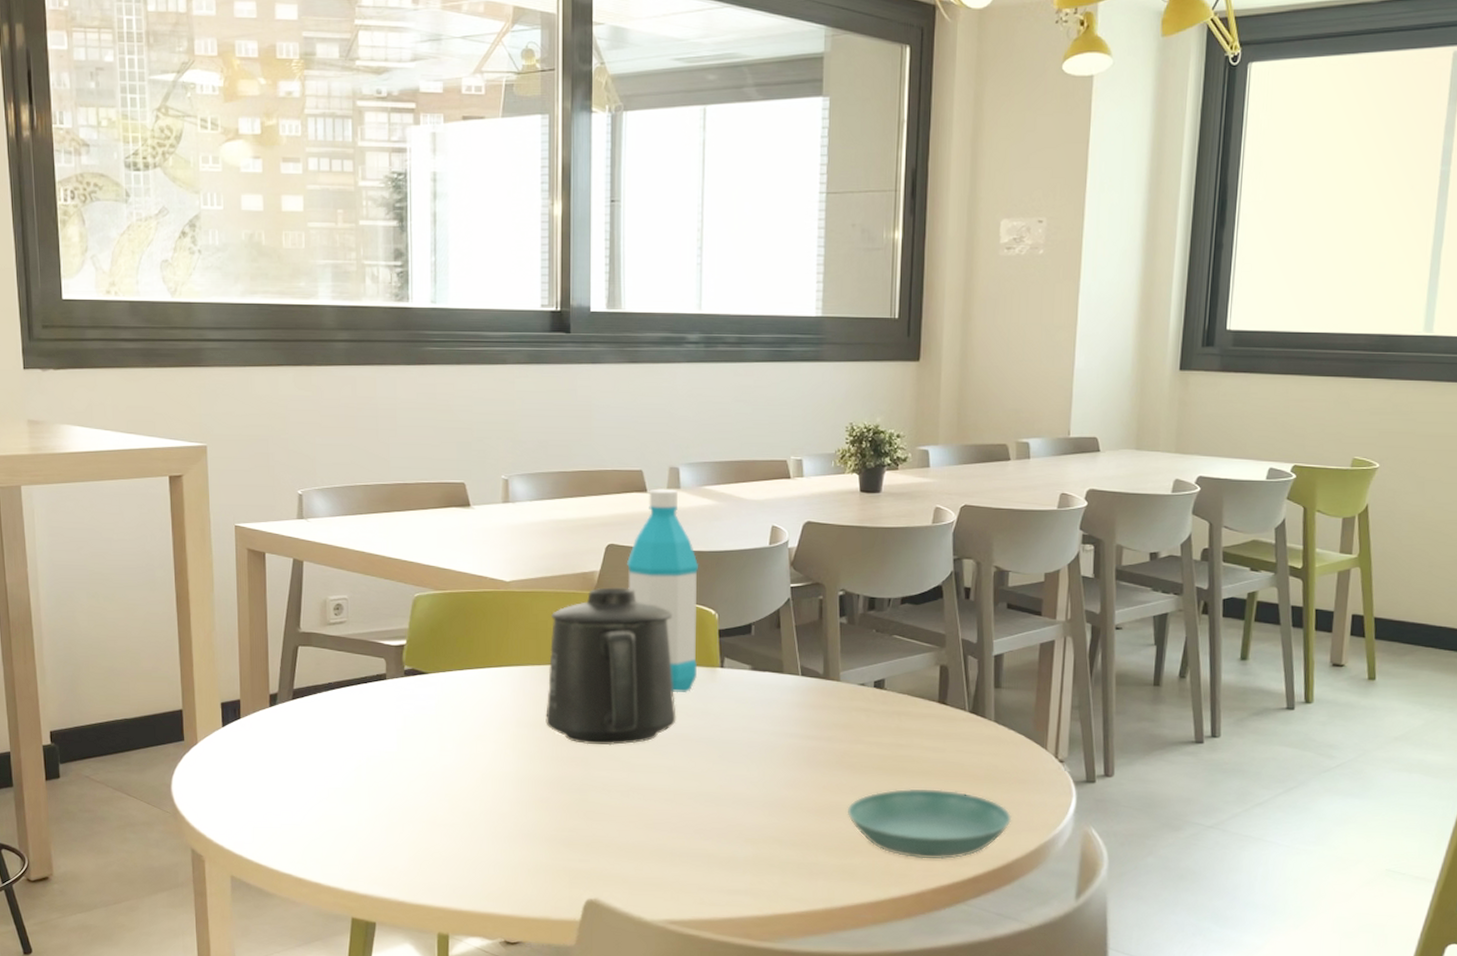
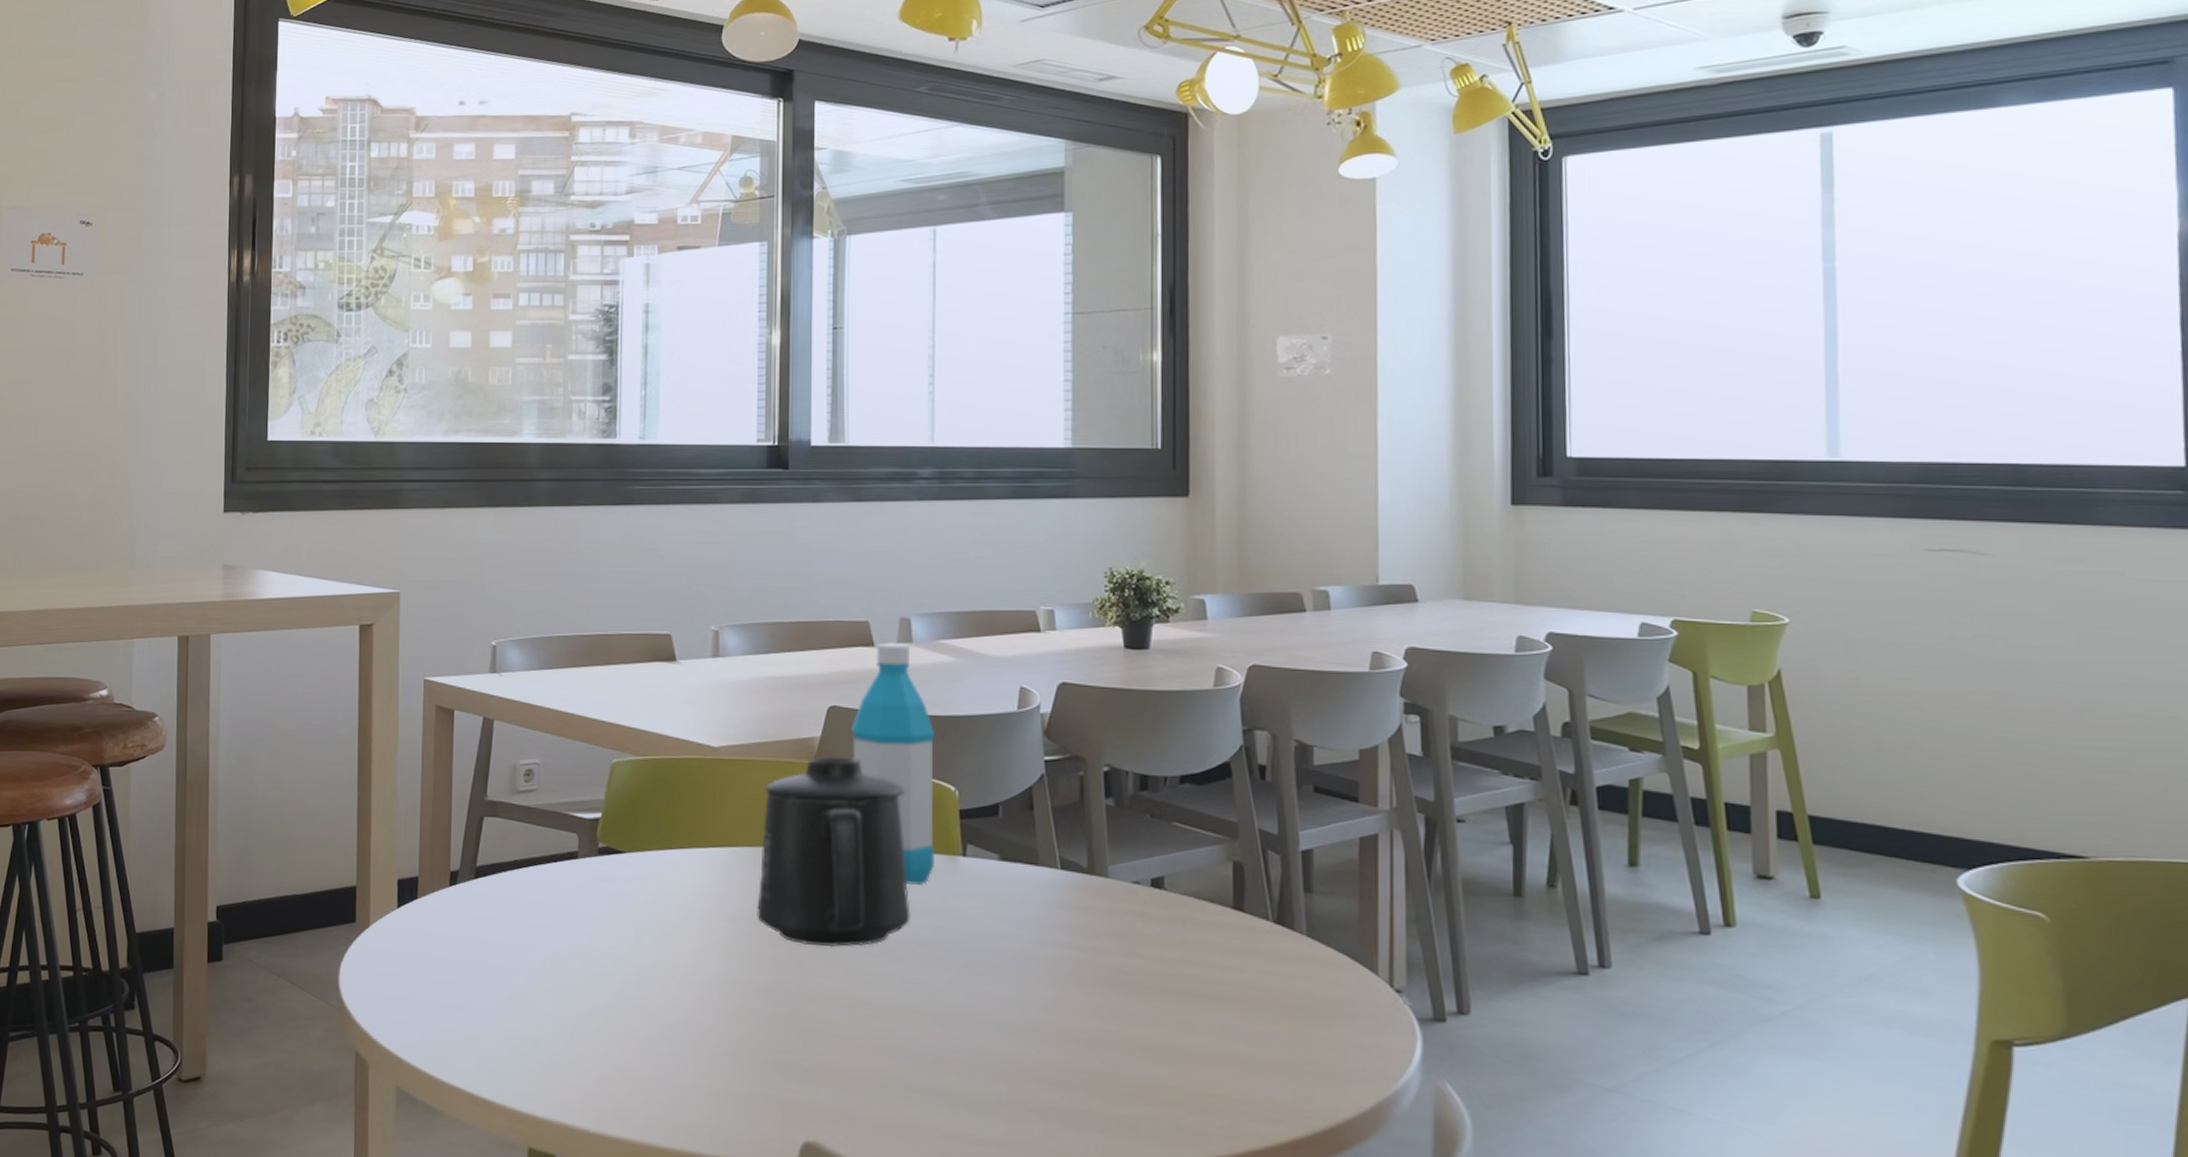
saucer: present [847,788,1012,860] -> none [1123,1018,1339,1115]

